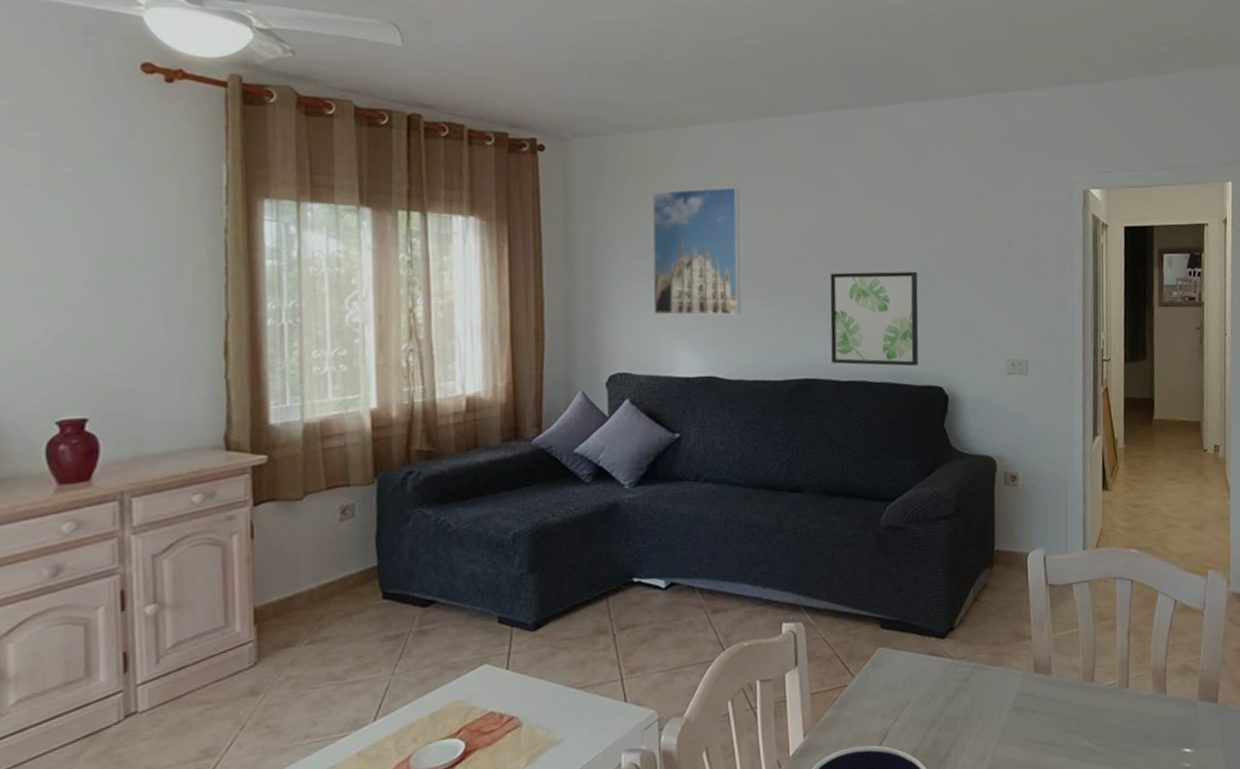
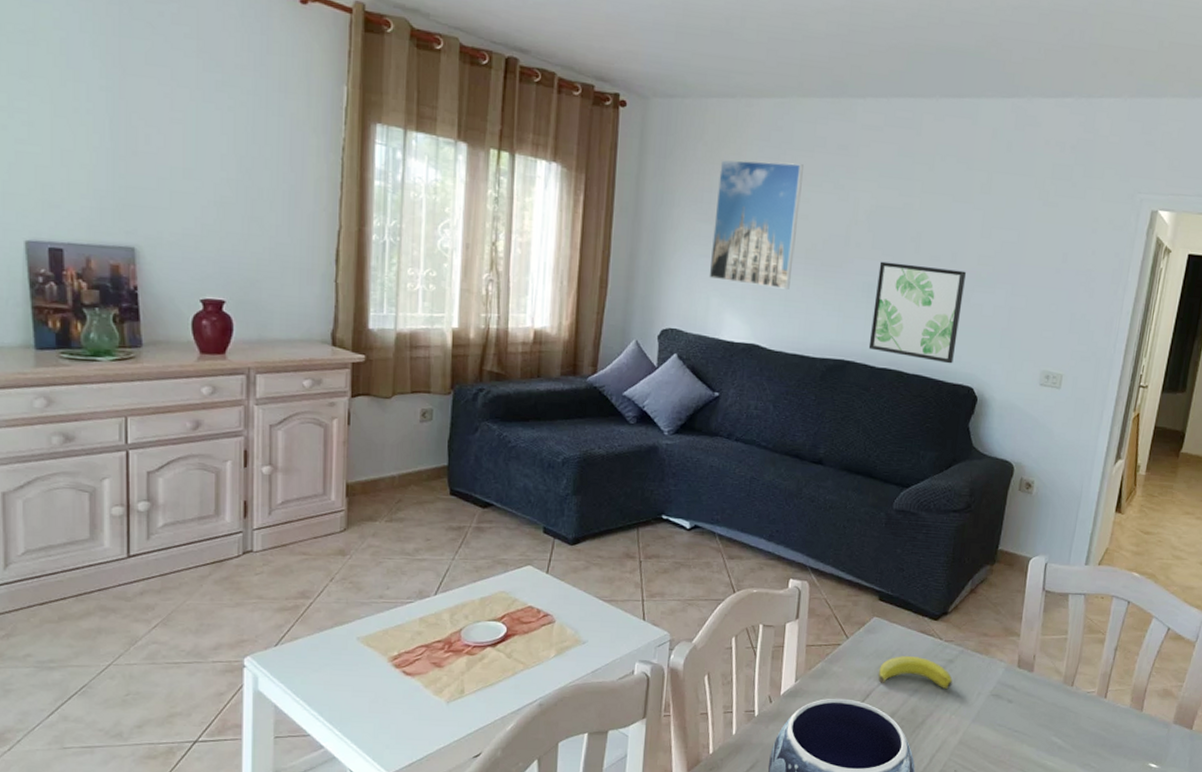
banana: none [892,682,971,720] -> present [878,656,953,689]

